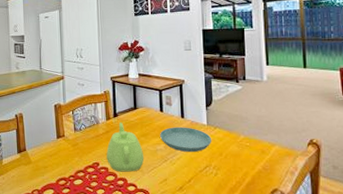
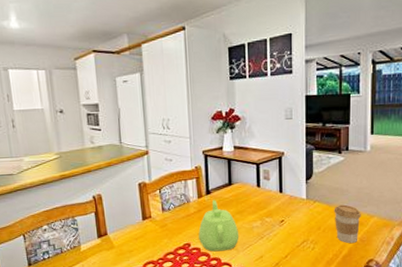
saucer: present [160,127,212,153] -> none [257,202,311,228]
coffee cup: none [234,132,262,171] -> present [334,204,361,243]

